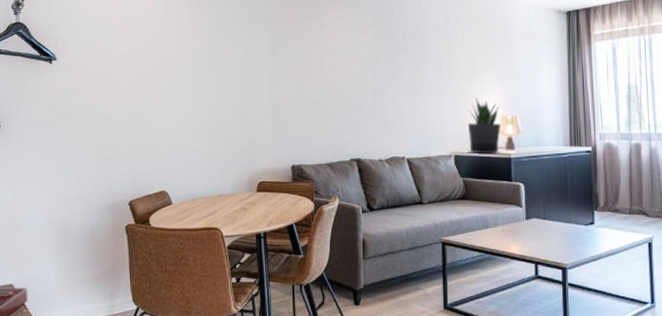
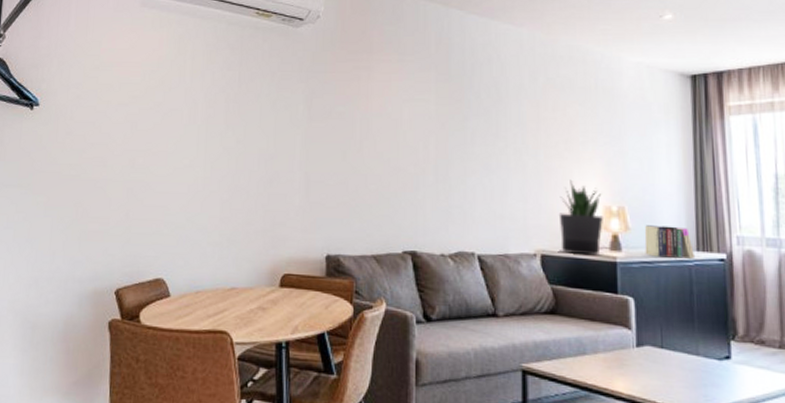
books: none [531,128,569,152] -> present [644,225,696,259]

